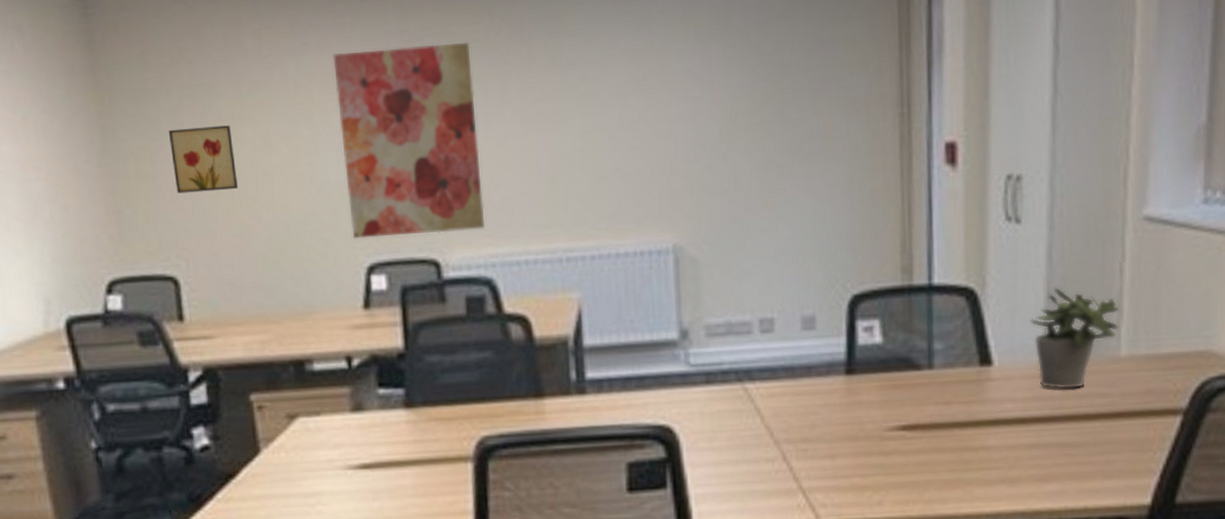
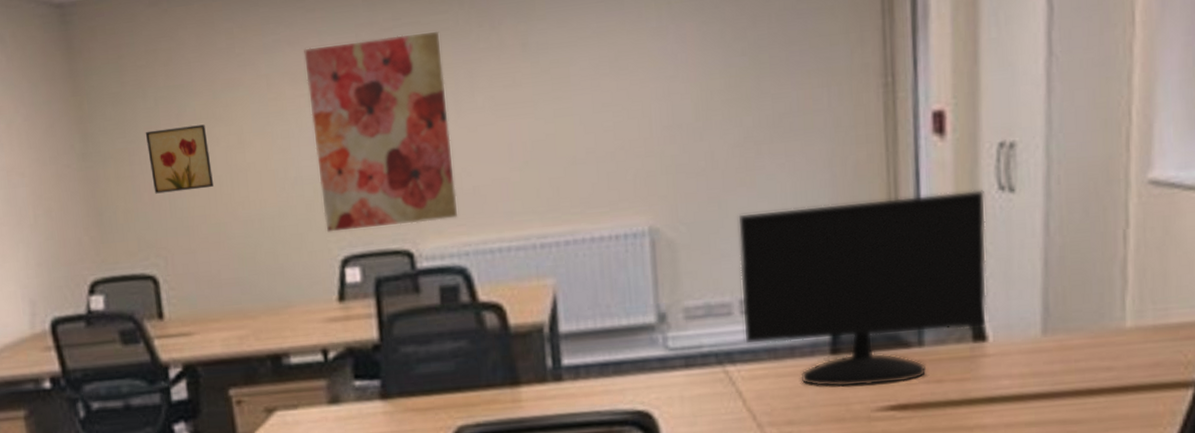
computer monitor: none [758,219,994,407] -> present [737,189,988,388]
potted plant: present [1030,287,1120,390] -> none [1027,257,1124,364]

